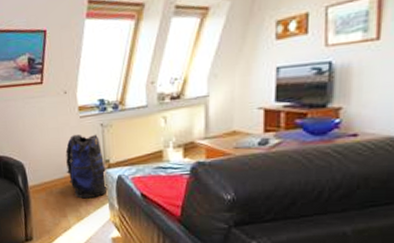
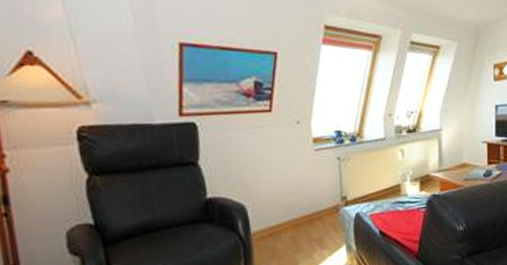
backpack: present [65,134,108,199] -> none [297,168,345,242]

